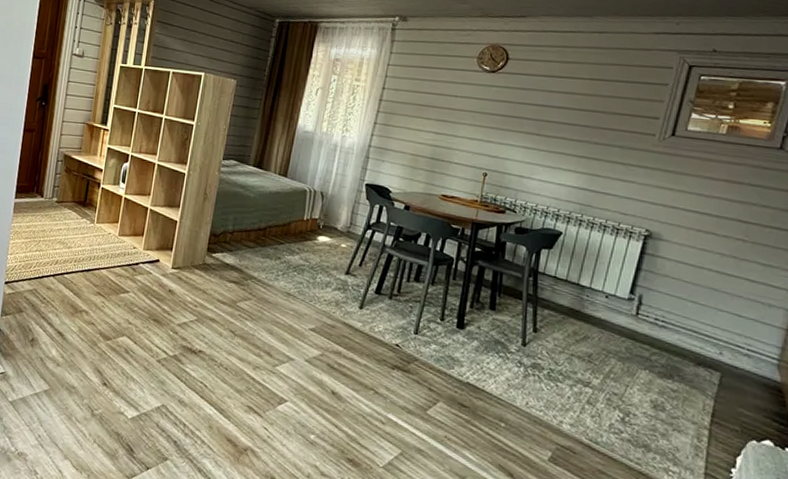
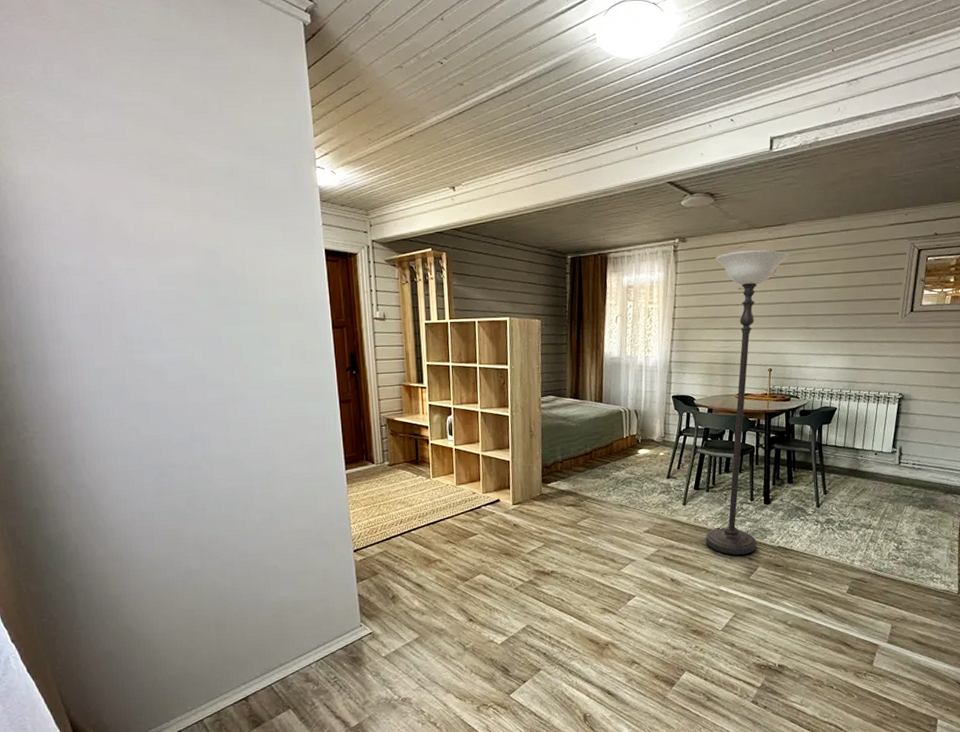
lamp: none [379,38,526,383] -> present [705,250,790,556]

